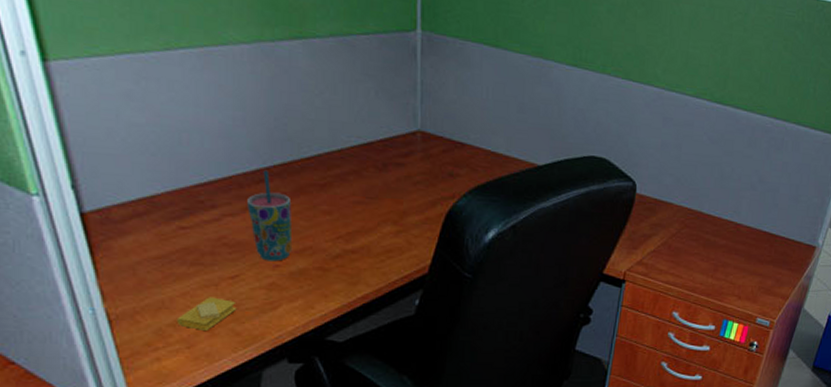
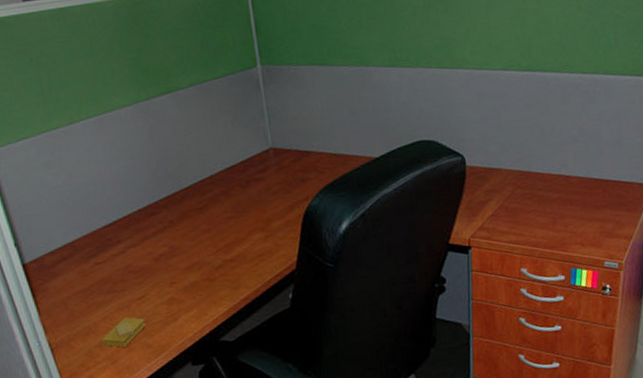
cup: present [247,170,293,262] -> none [144,204,184,280]

